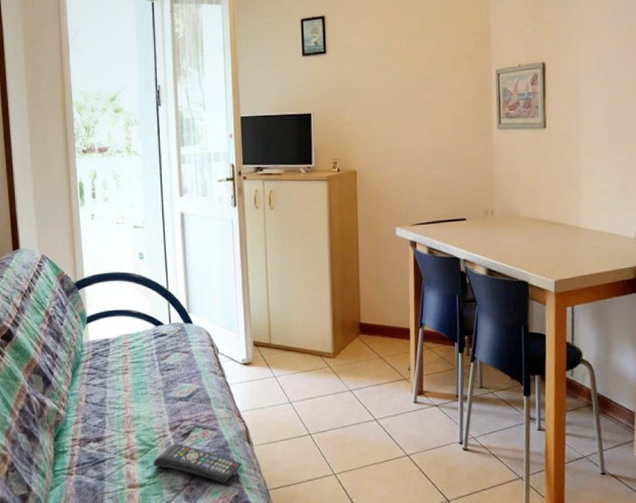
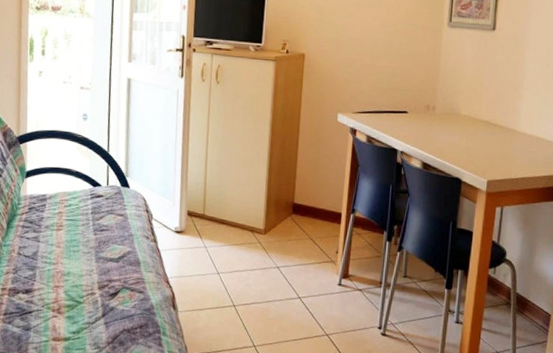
remote control: present [153,443,242,483] -> none [79,302,165,345]

